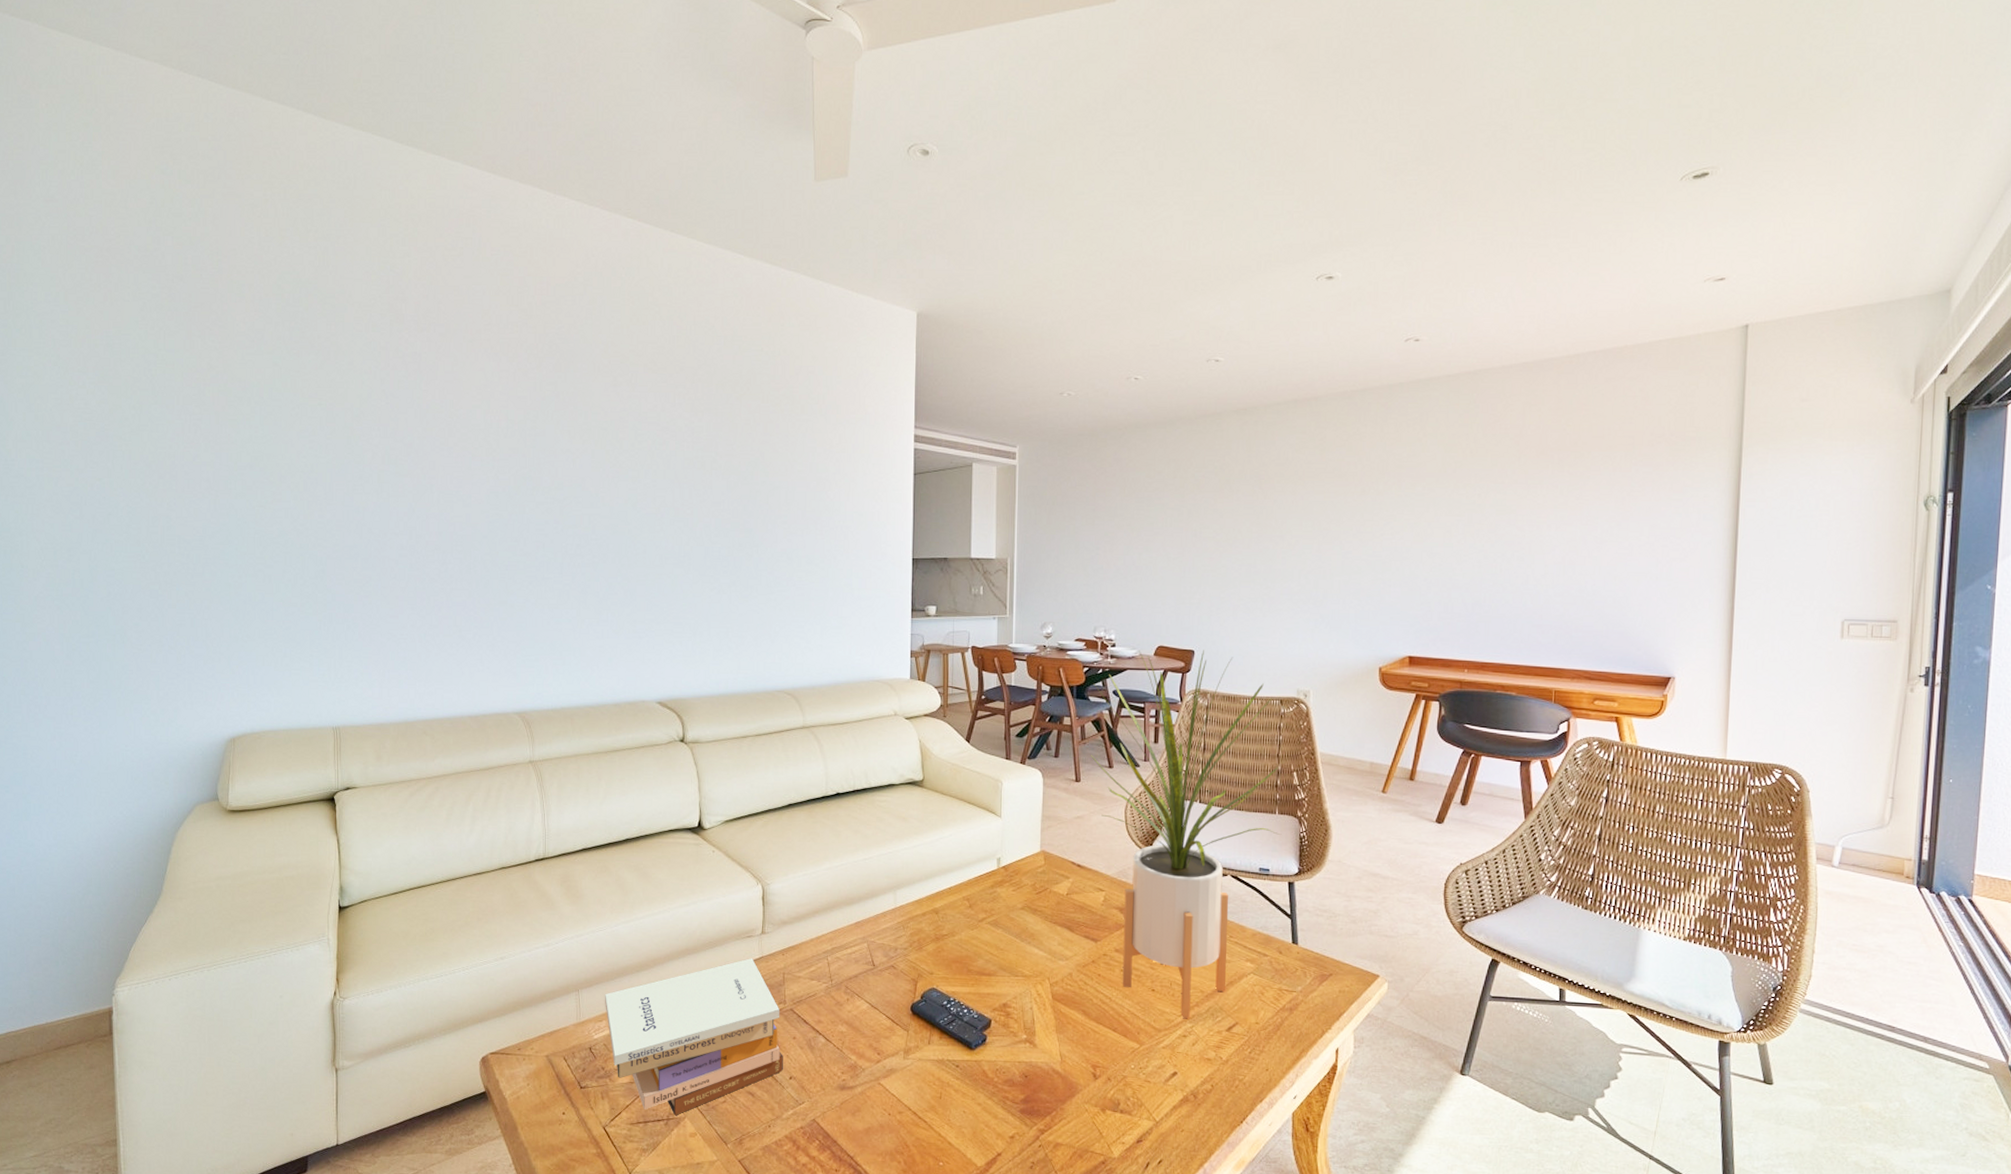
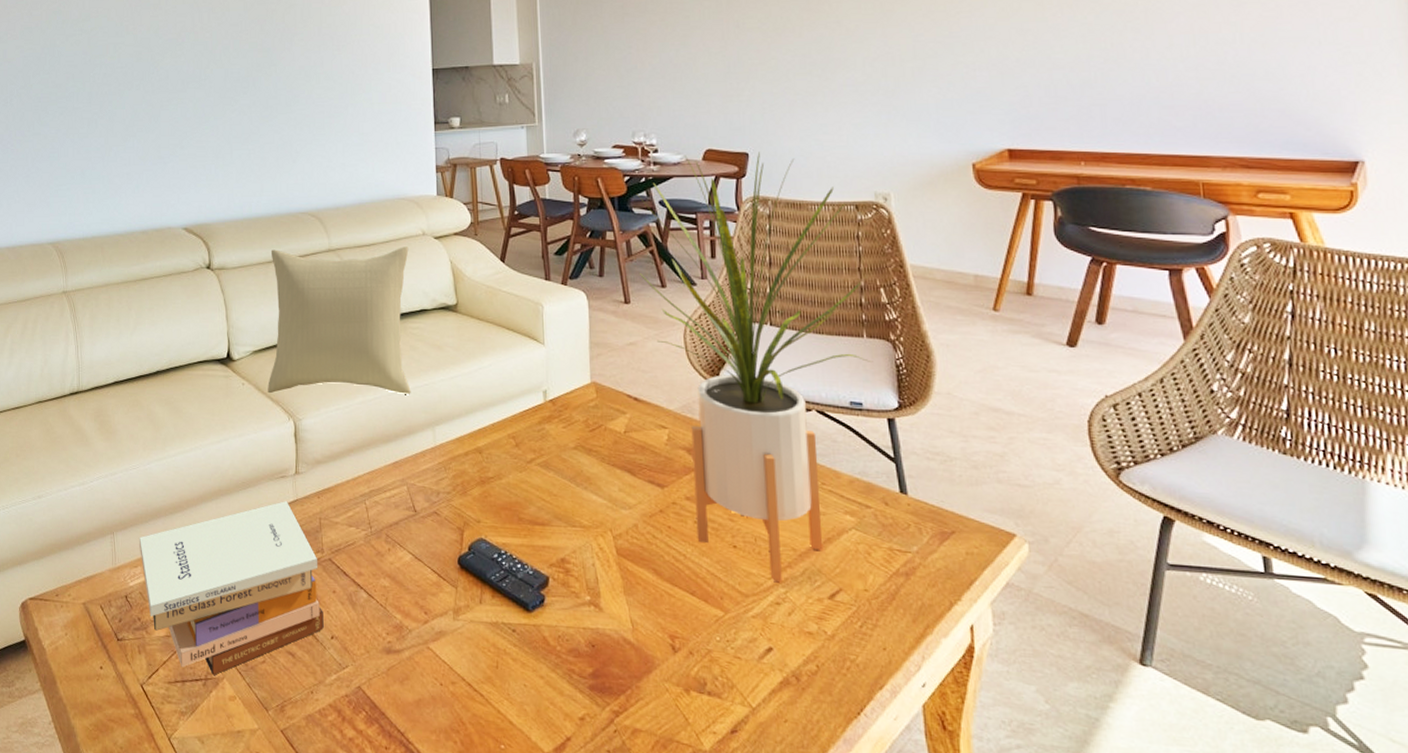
pillow: none [738,725,881,861] -> present [268,246,411,394]

